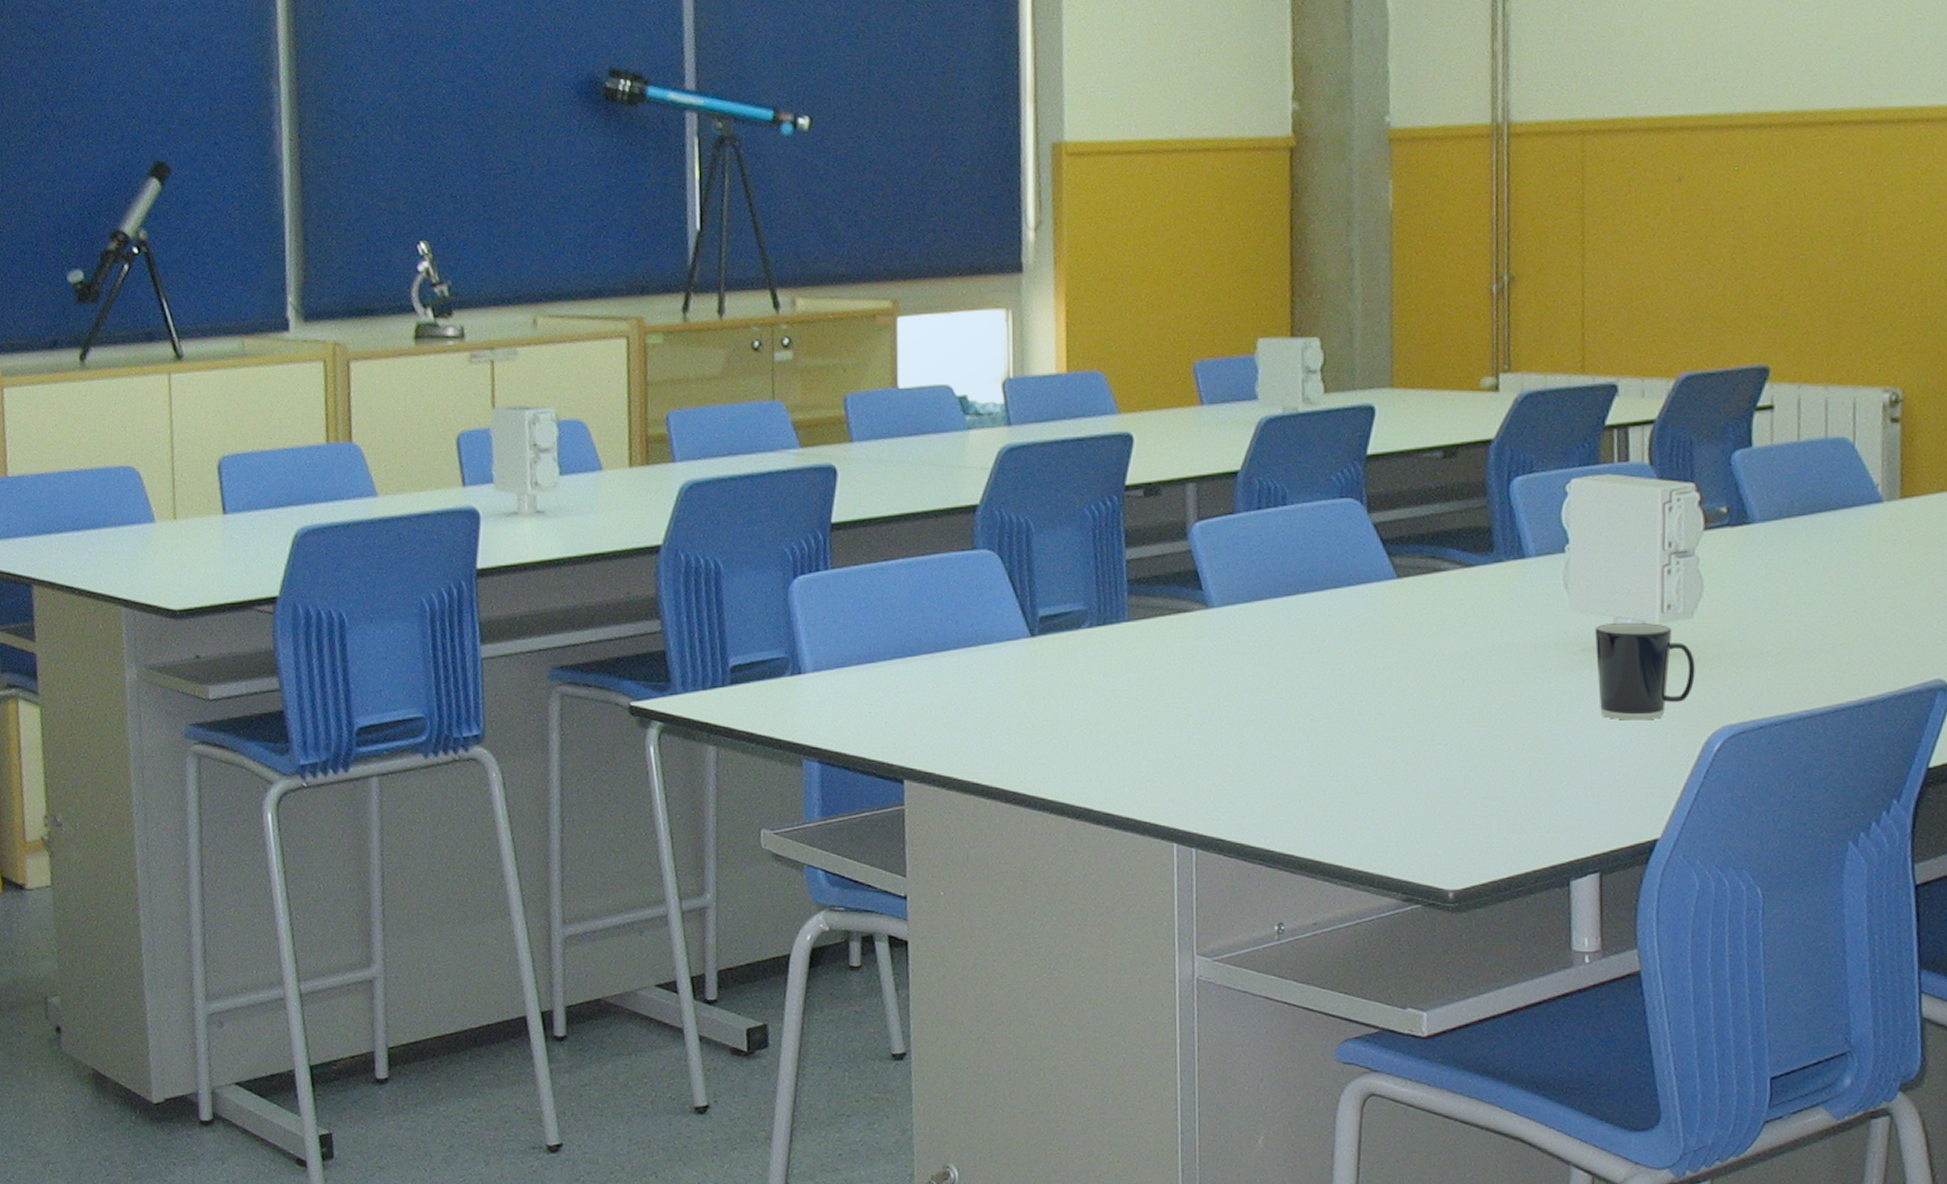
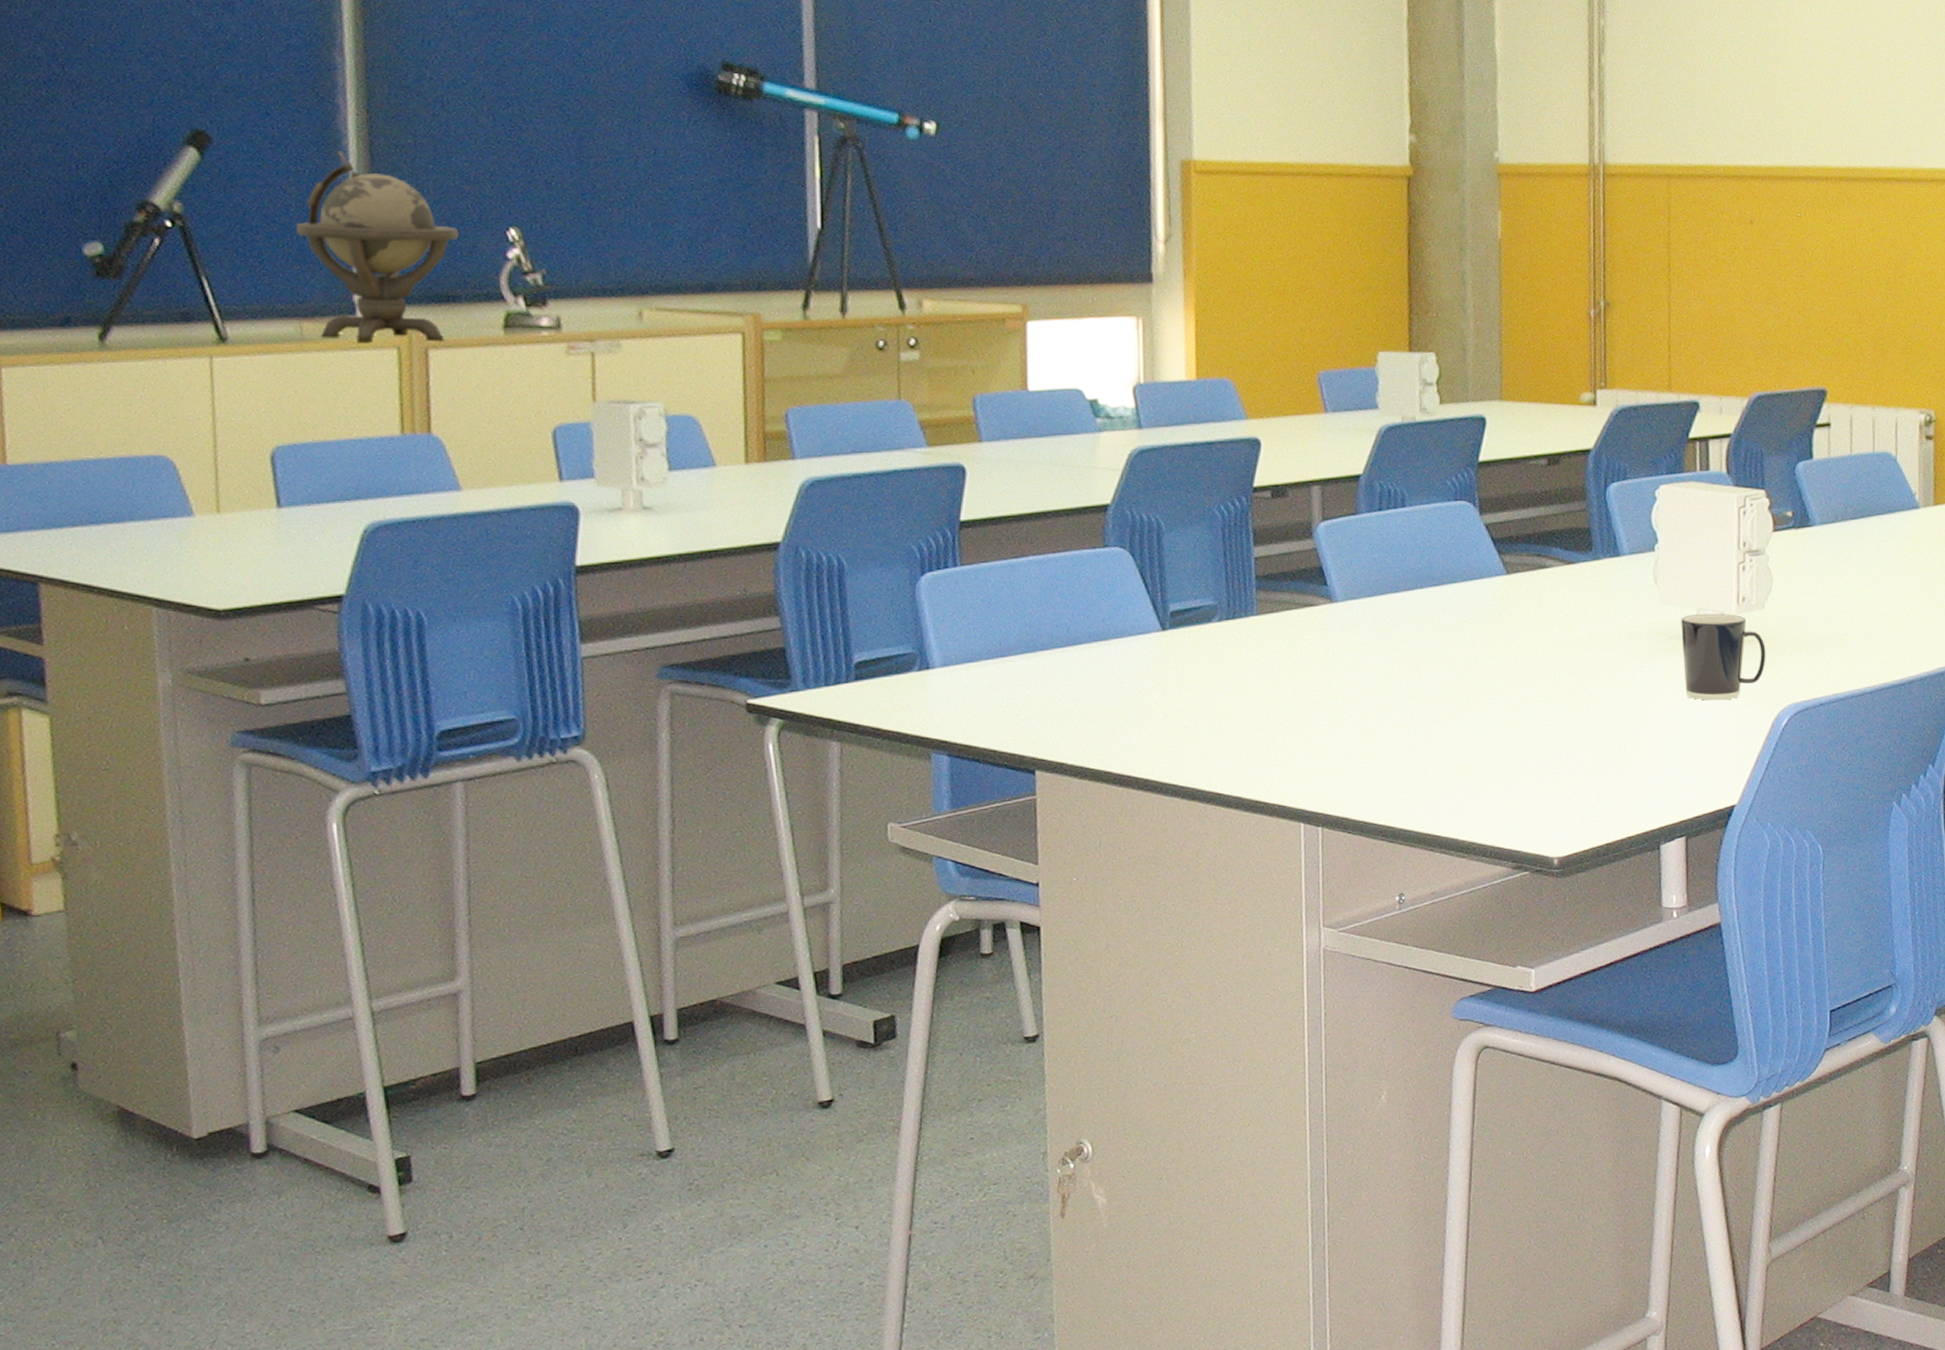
globe: none [239,175,376,359] -> present [295,151,459,345]

